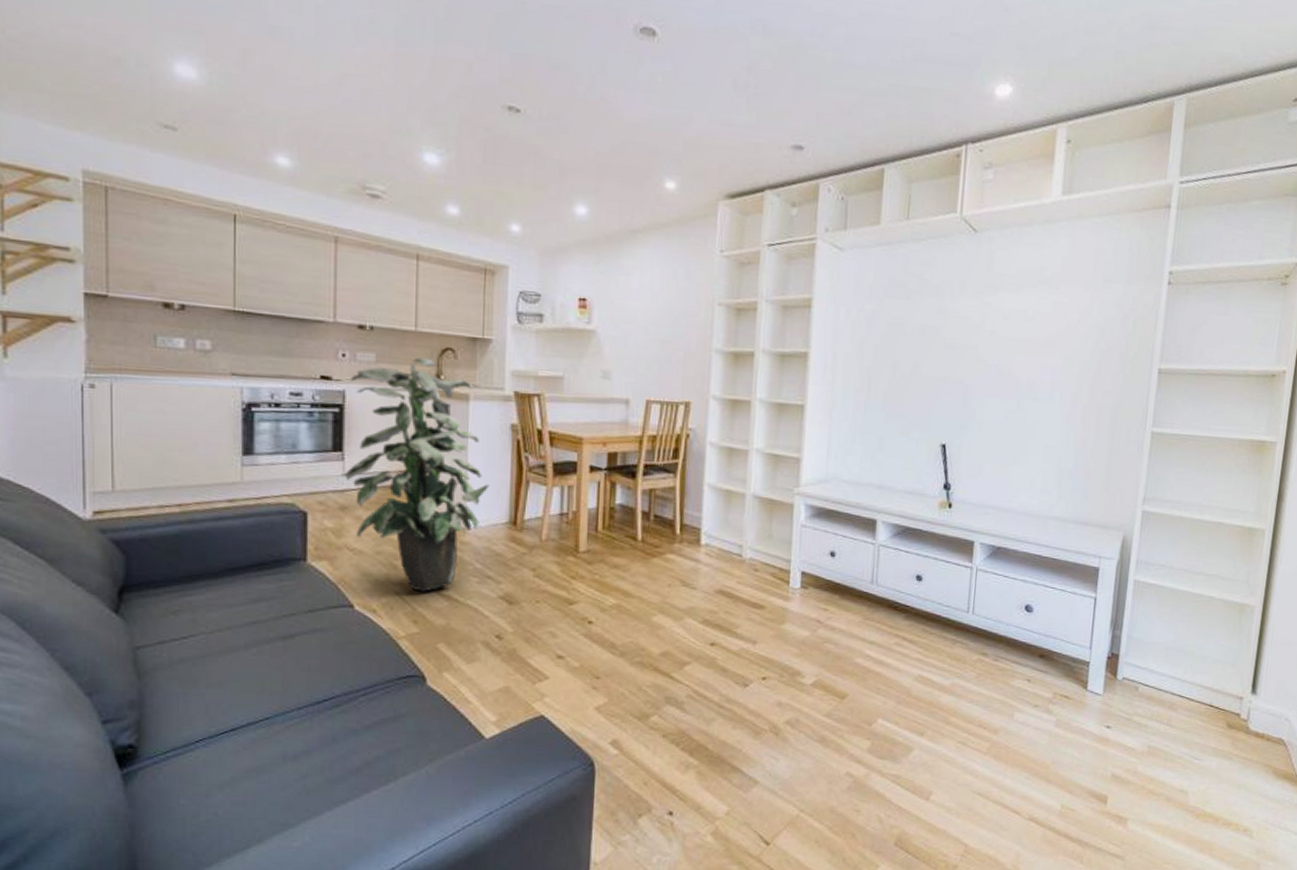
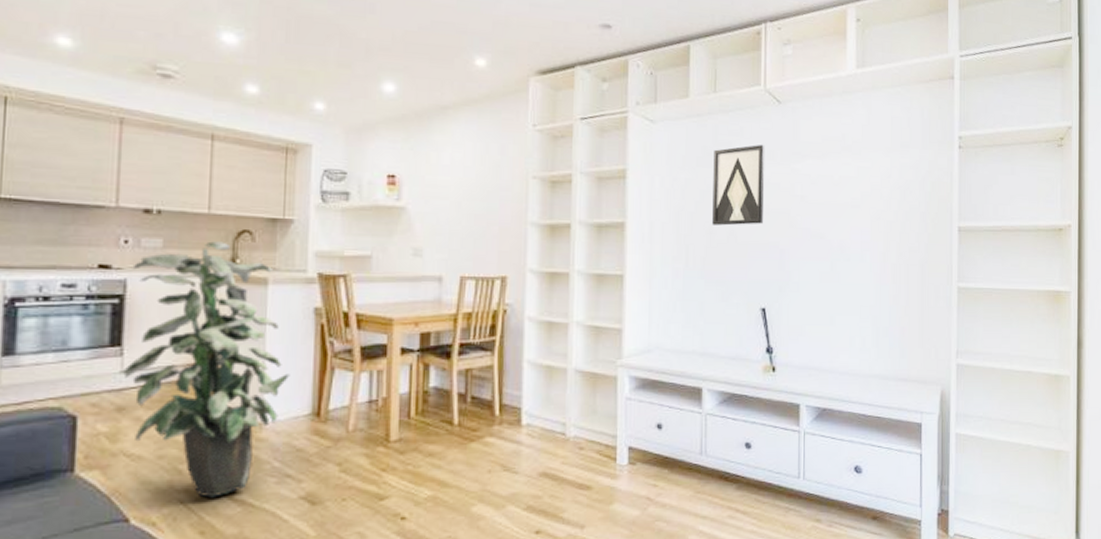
wall art: none [897,275,957,359] -> present [712,144,765,226]

